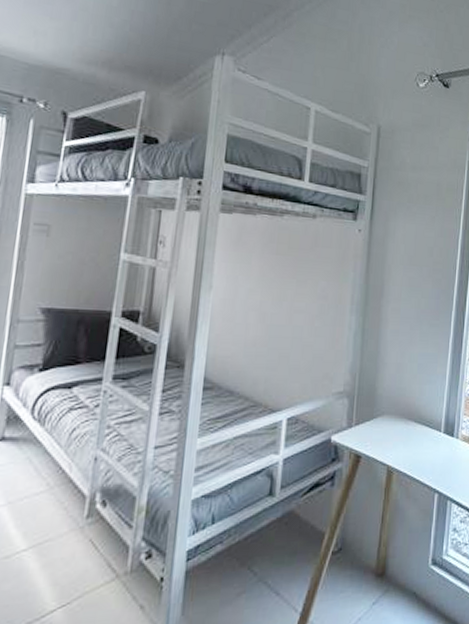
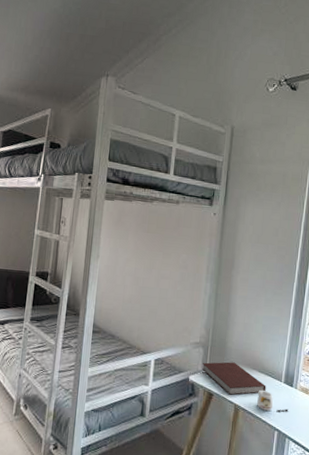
notebook: none [347,413,424,455] -> present [202,362,266,395]
mug: none [413,445,450,470] -> present [257,390,289,413]

